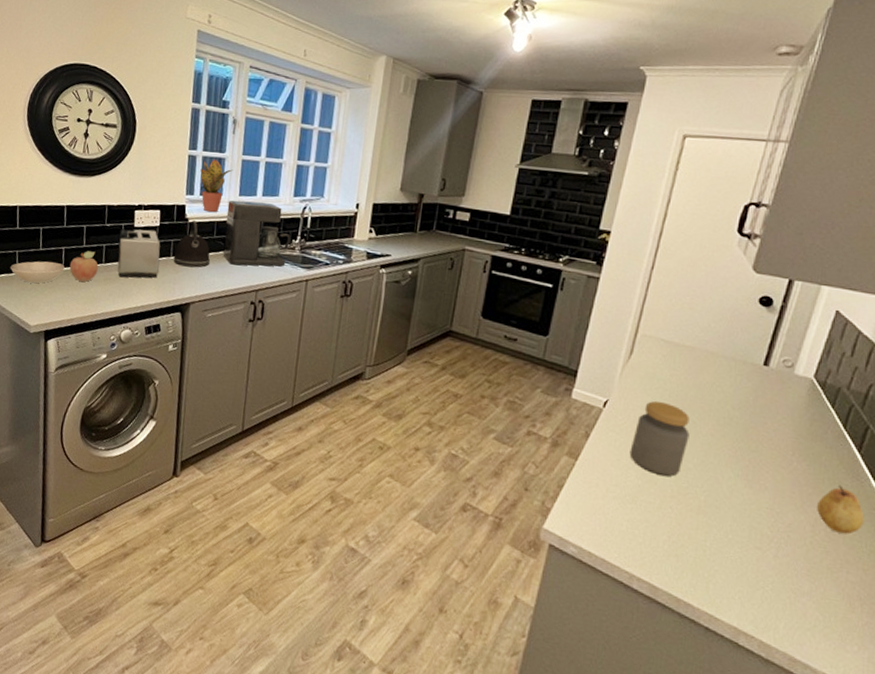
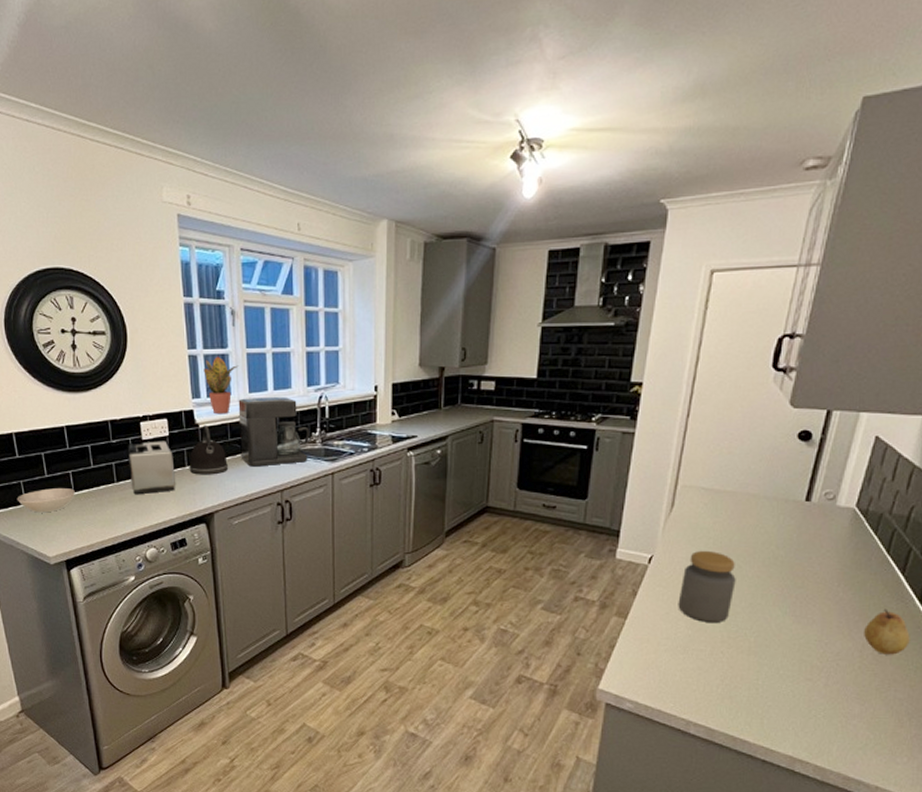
fruit: present [69,251,99,282] -> none [80,471,111,504]

